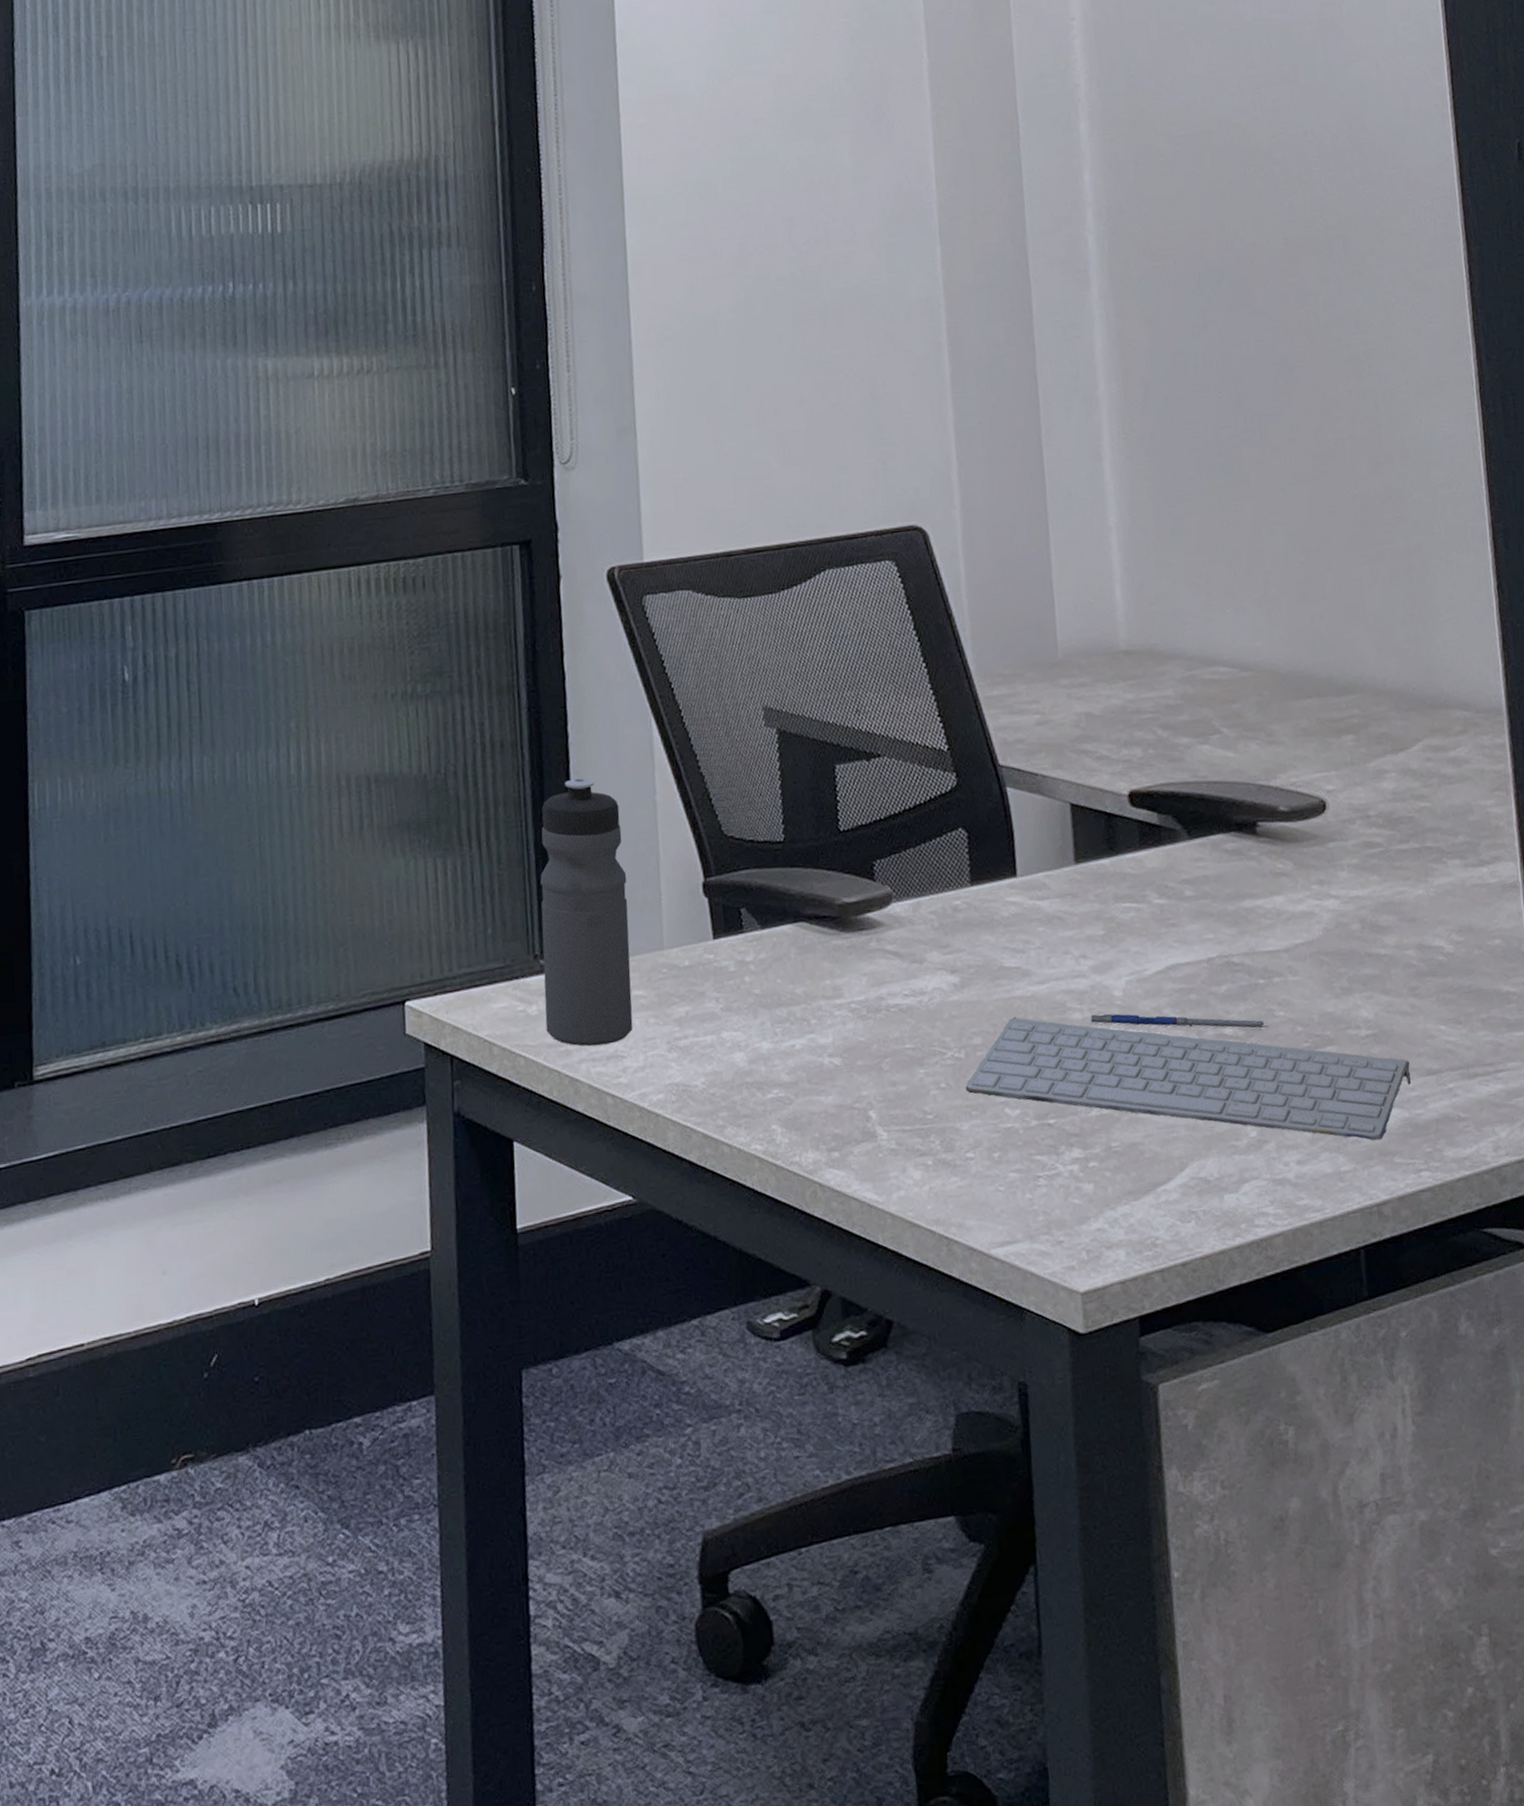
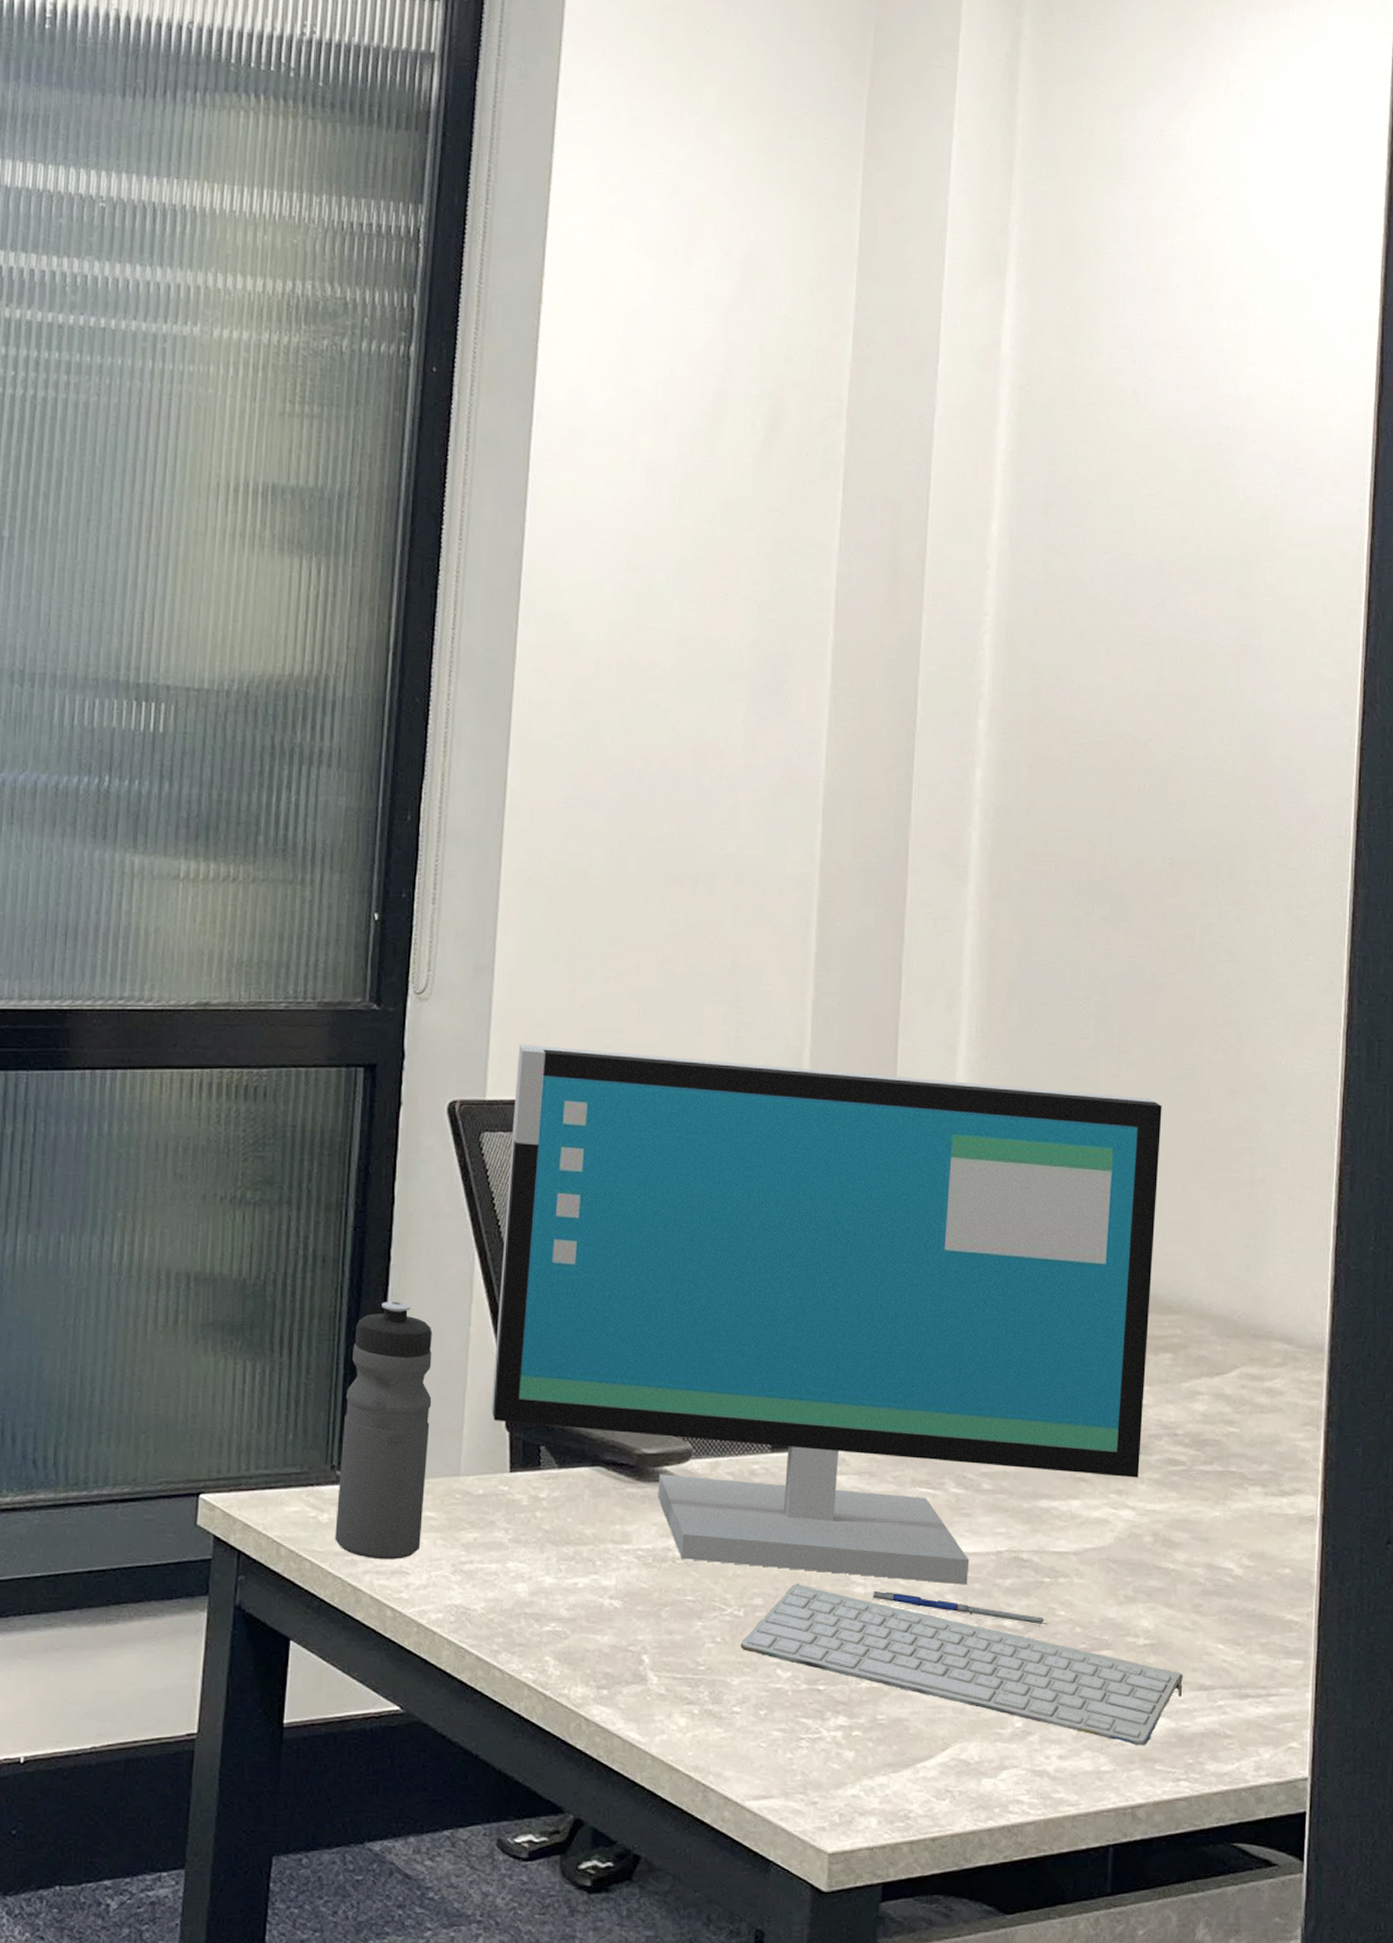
computer monitor: none [669,479,1338,1007] -> present [491,1044,1162,1585]

